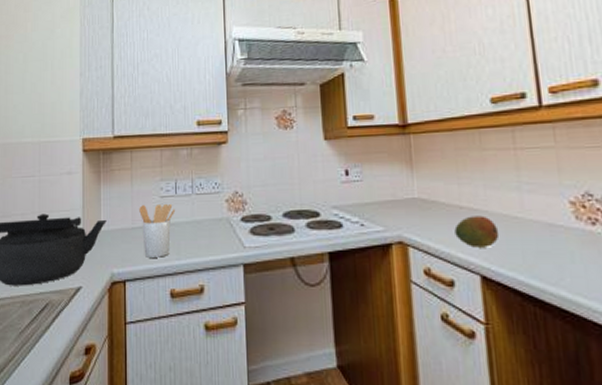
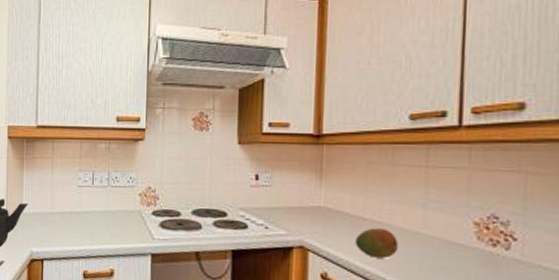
utensil holder: present [139,203,176,258] -> none [58,192,92,242]

